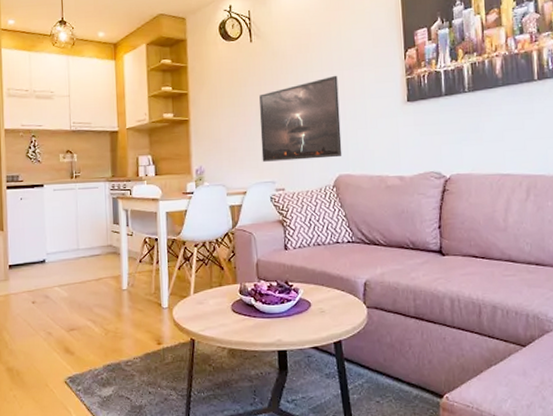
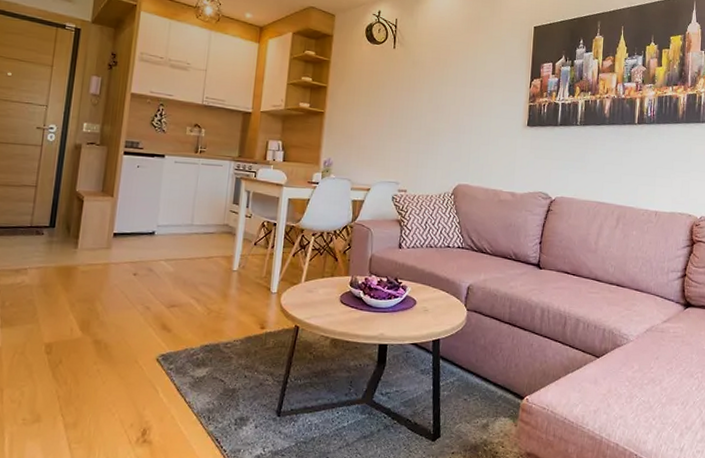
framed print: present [259,75,342,162] -> none [389,92,469,168]

